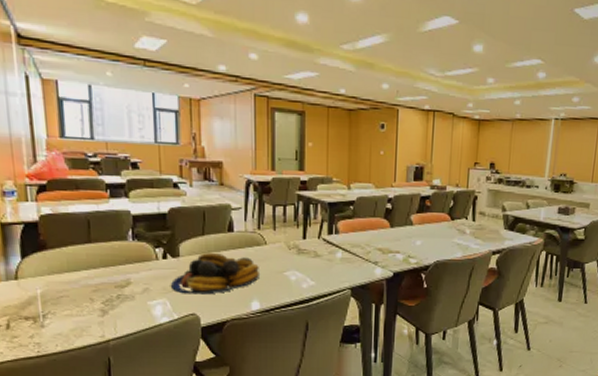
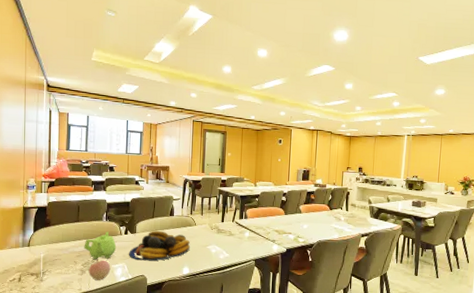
teapot: none [102,255,152,296] -> present [84,231,117,260]
apple: none [112,295,146,323] -> present [88,260,111,280]

